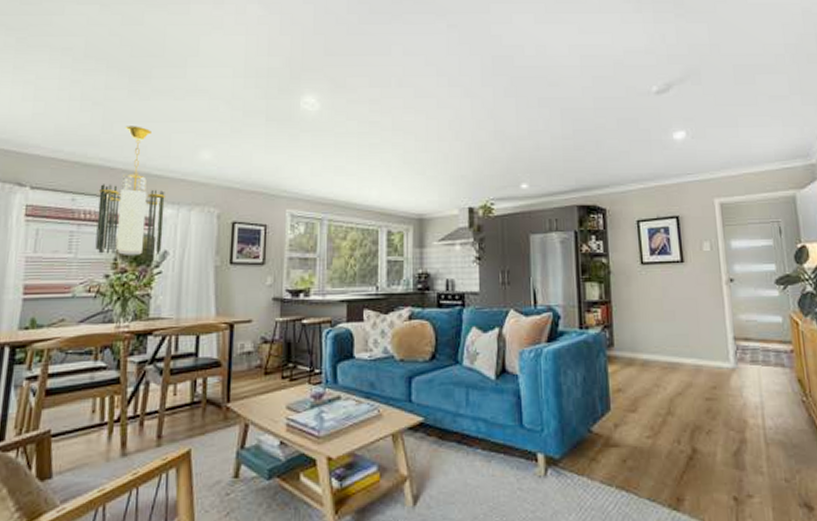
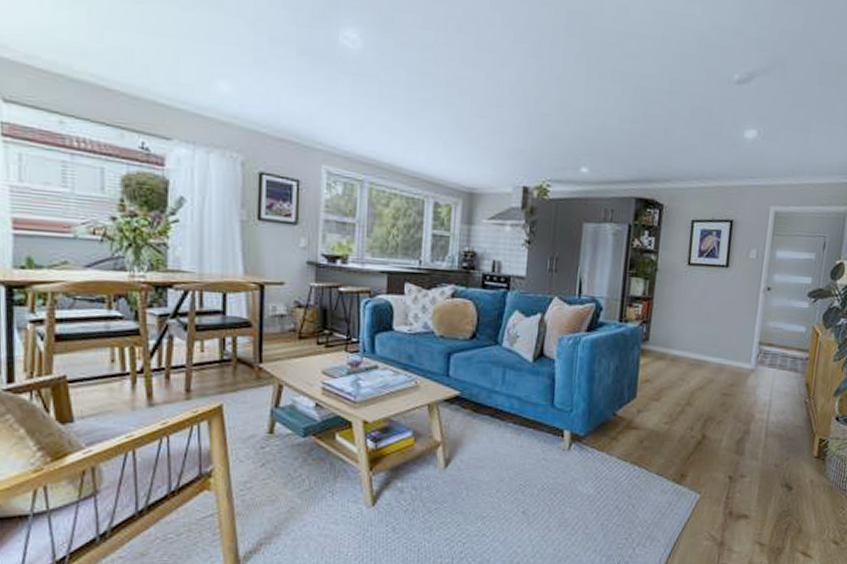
chandelier: present [95,126,167,257] -> none [92,35,179,202]

